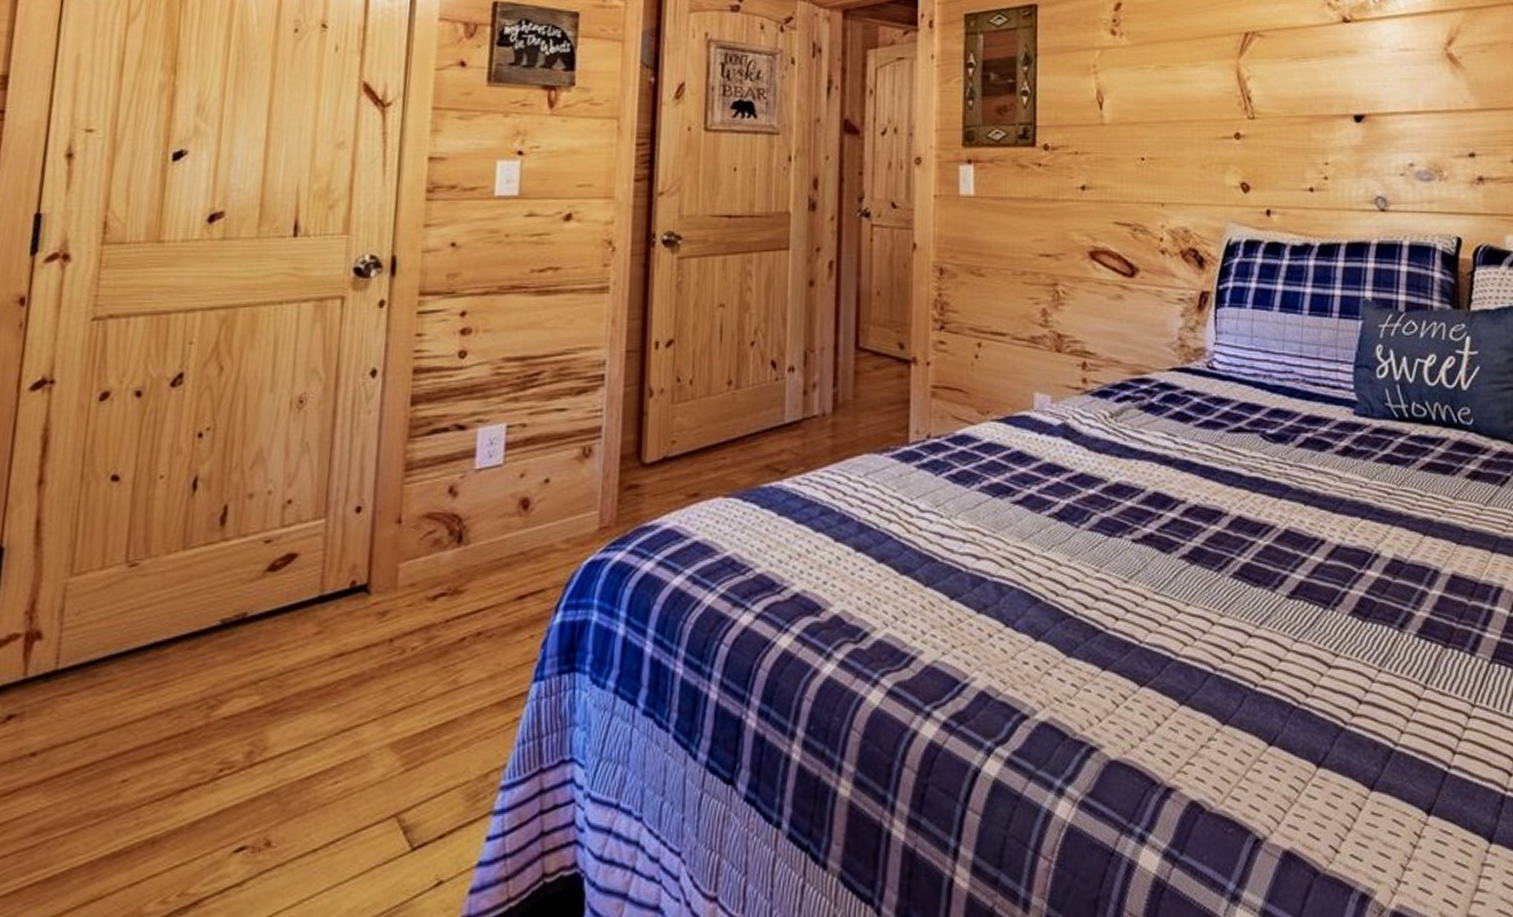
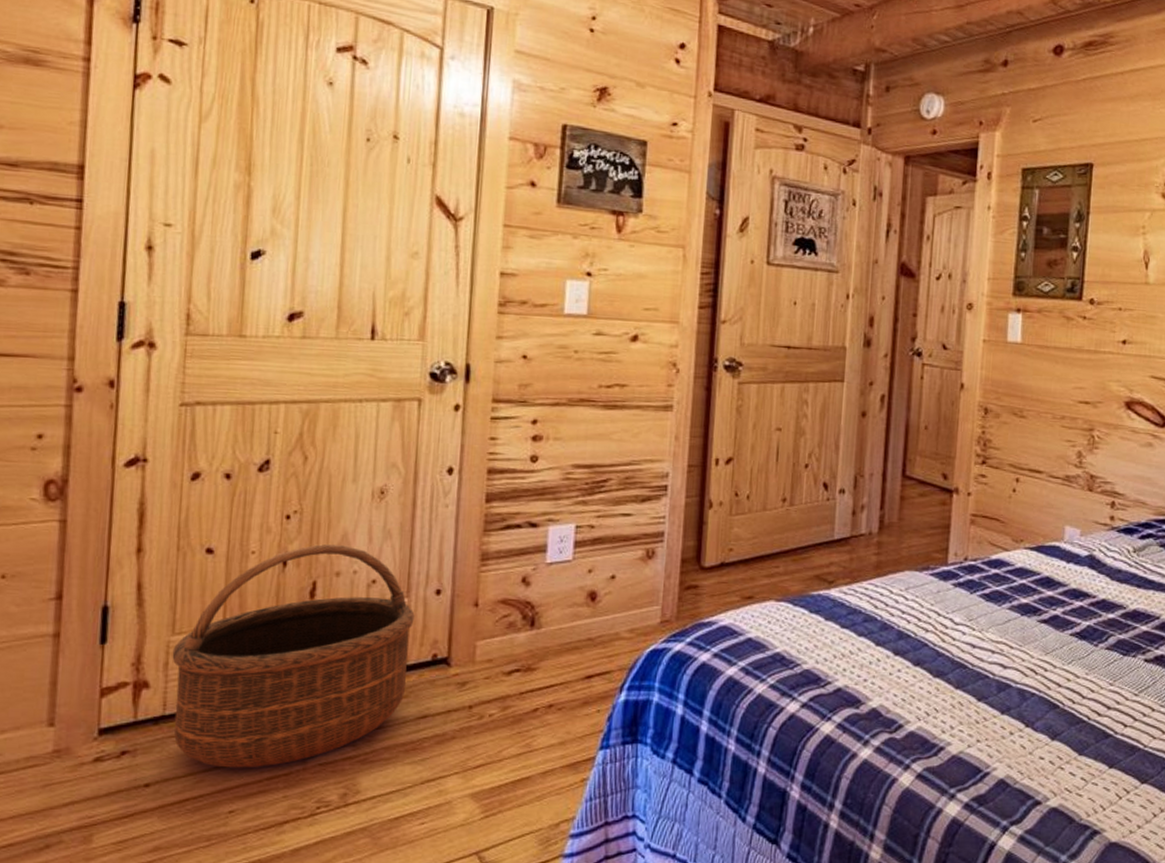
basket: none [66,463,333,729] -> present [172,544,415,768]

